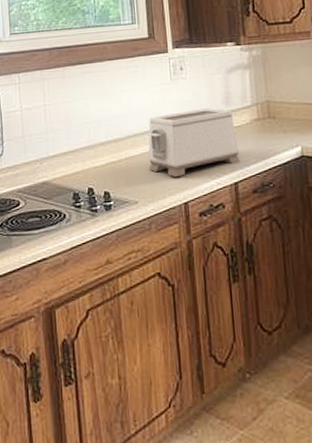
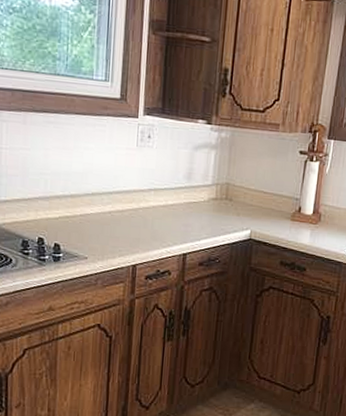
toaster: present [147,107,240,177] -> none [102,178,193,240]

